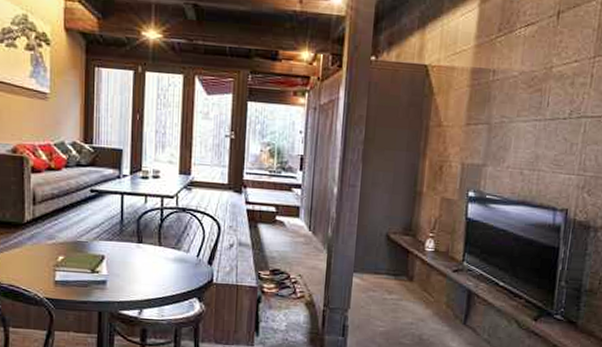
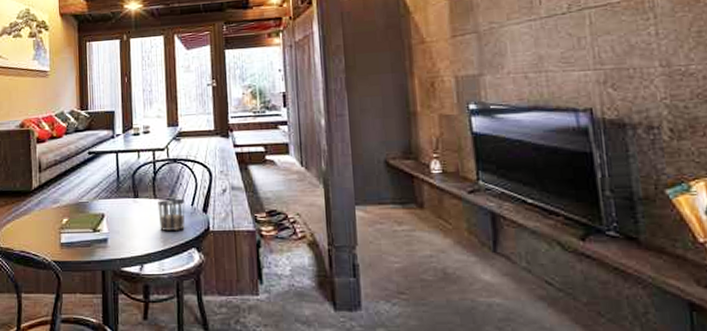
cup: none [161,247,191,280] -> present [158,198,185,231]

